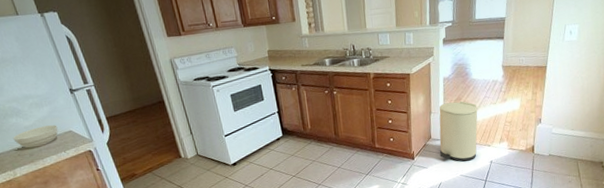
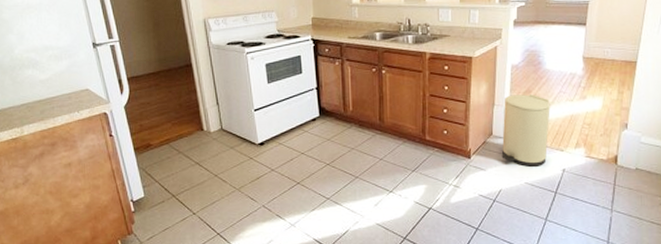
bowl: present [12,125,58,148] -> none [25,81,74,104]

